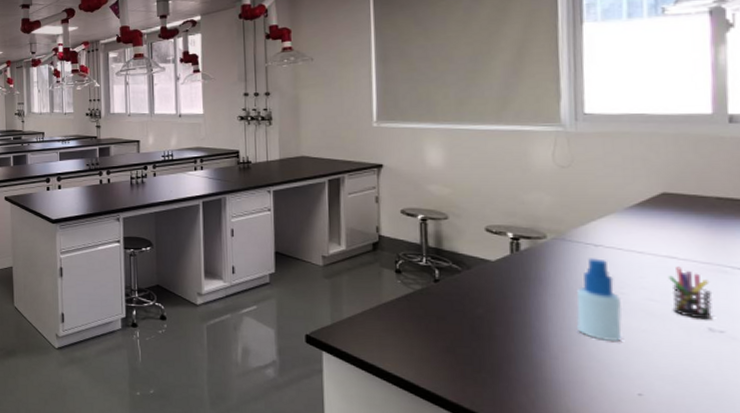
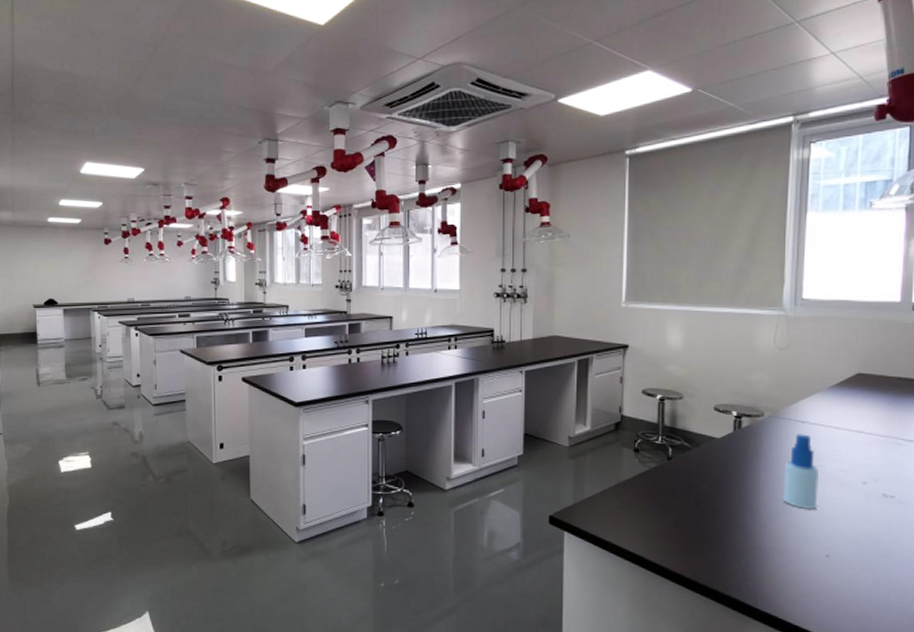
pen holder: present [668,266,713,320] -> none [857,440,889,487]

